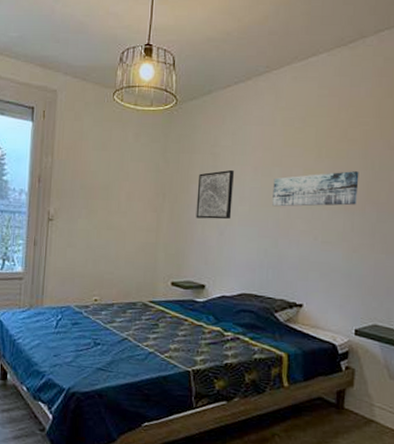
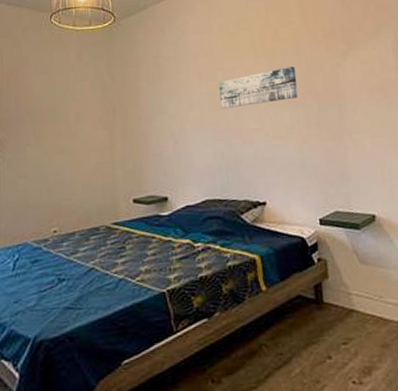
wall art: present [196,169,234,220] -> none [146,78,184,130]

